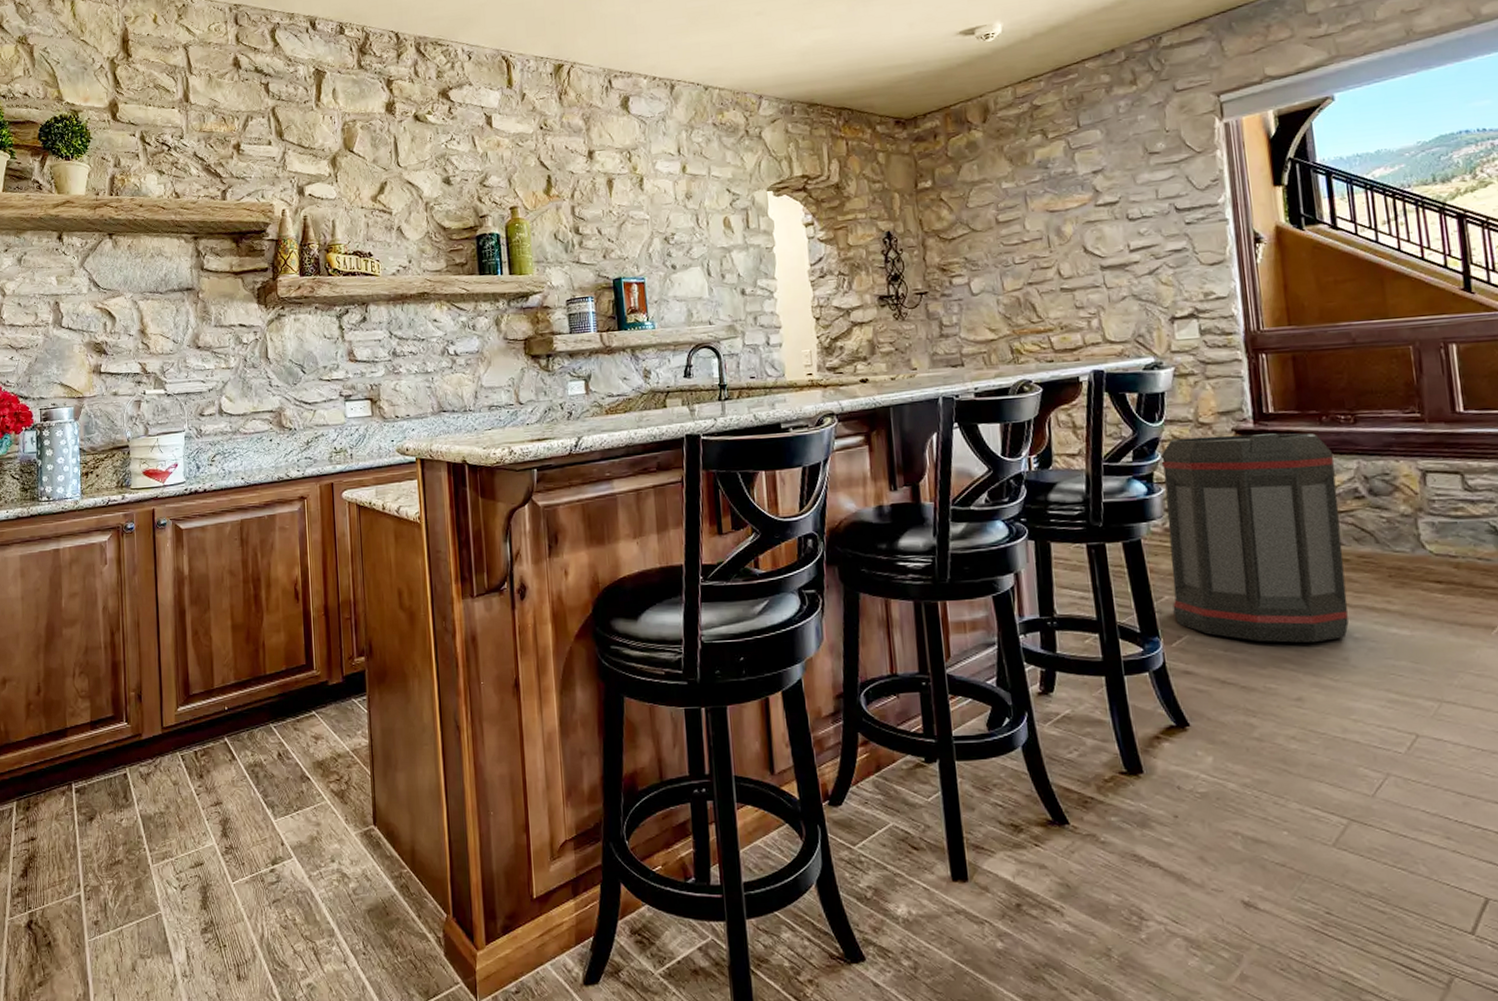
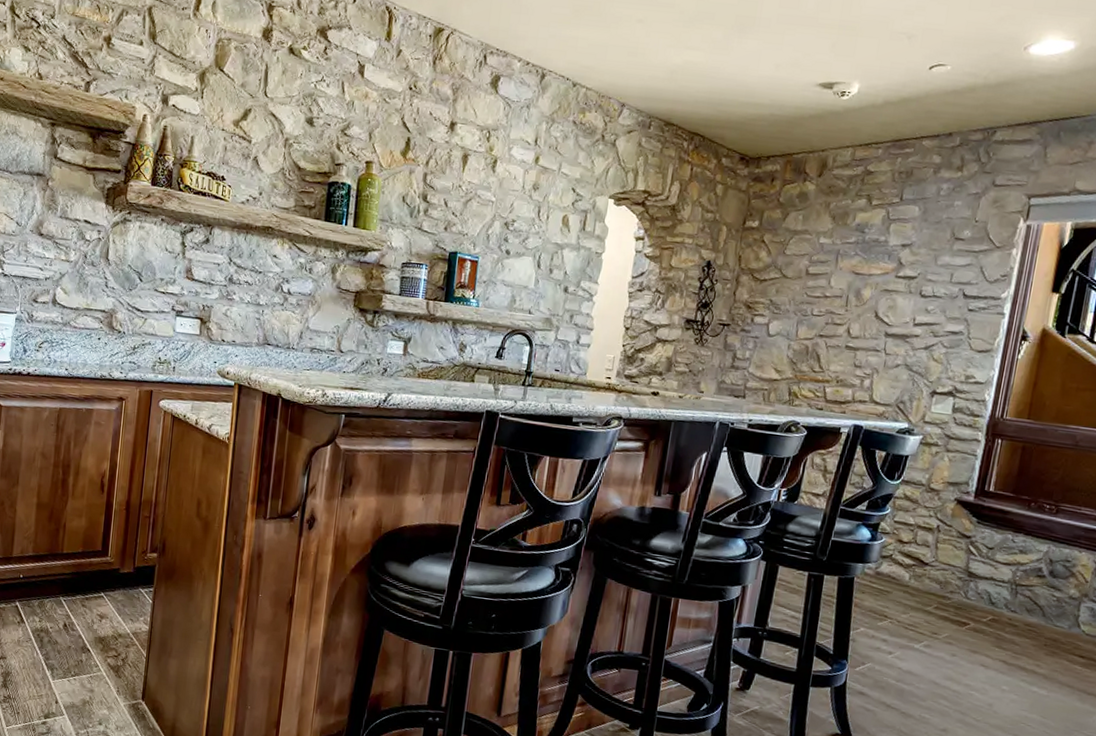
trash can: present [1160,433,1349,643] -> none [864,497,1031,688]

